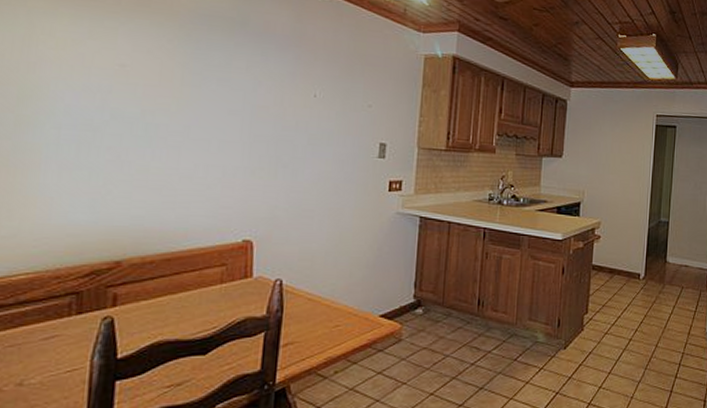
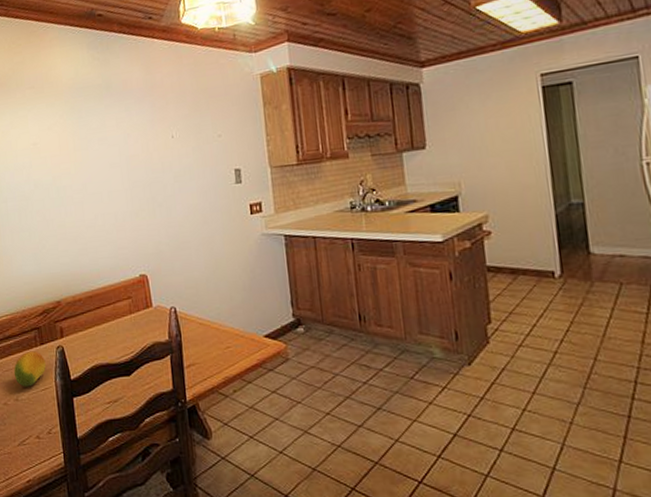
fruit: none [22,321,81,368] -> present [13,350,46,387]

